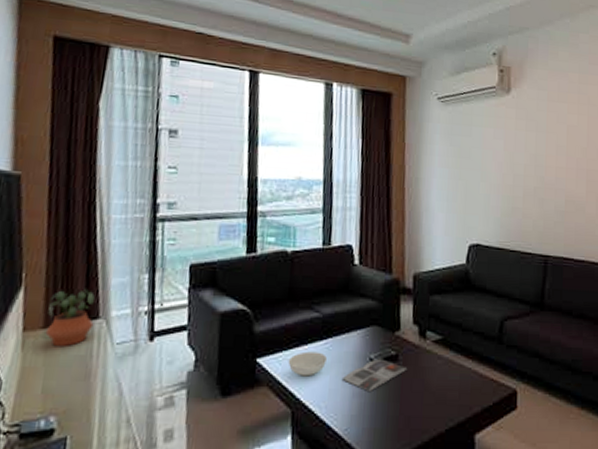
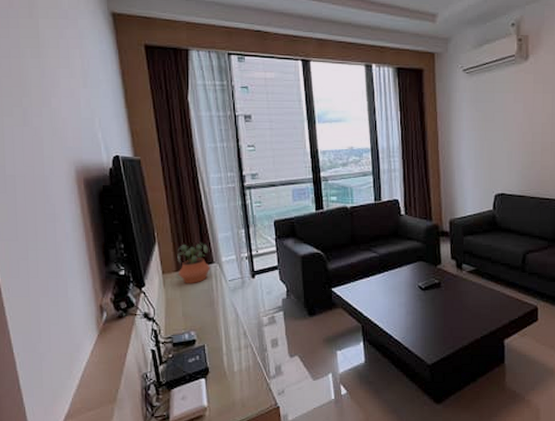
bowl: present [288,351,327,377] -> none [355,282,385,300]
magazine: present [341,358,408,391] -> none [397,286,449,310]

